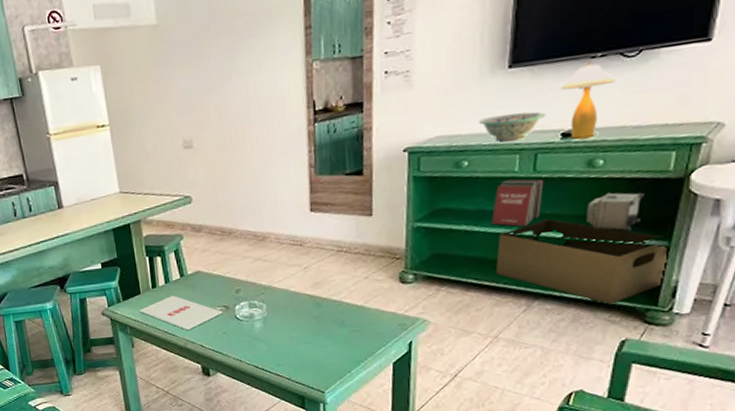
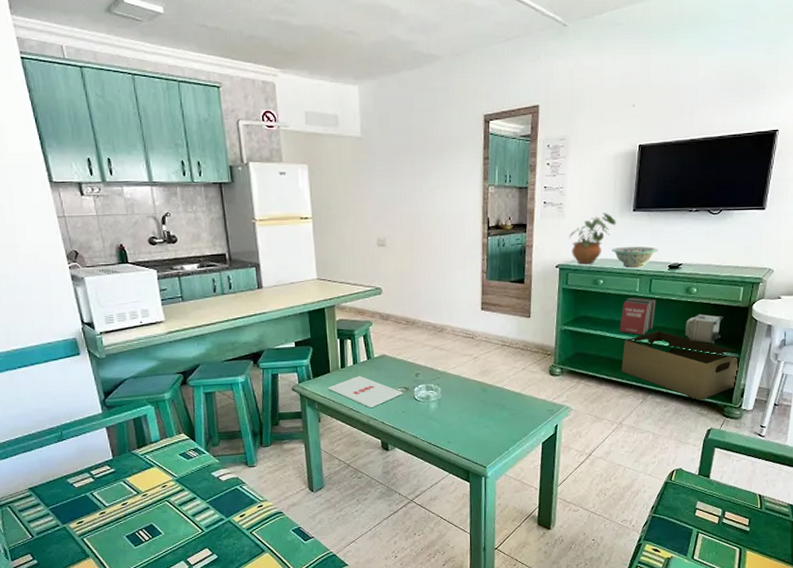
potted plant: none [420,75,485,144] -> present [569,213,616,264]
table lamp: present [560,60,616,139] -> none [668,213,705,271]

